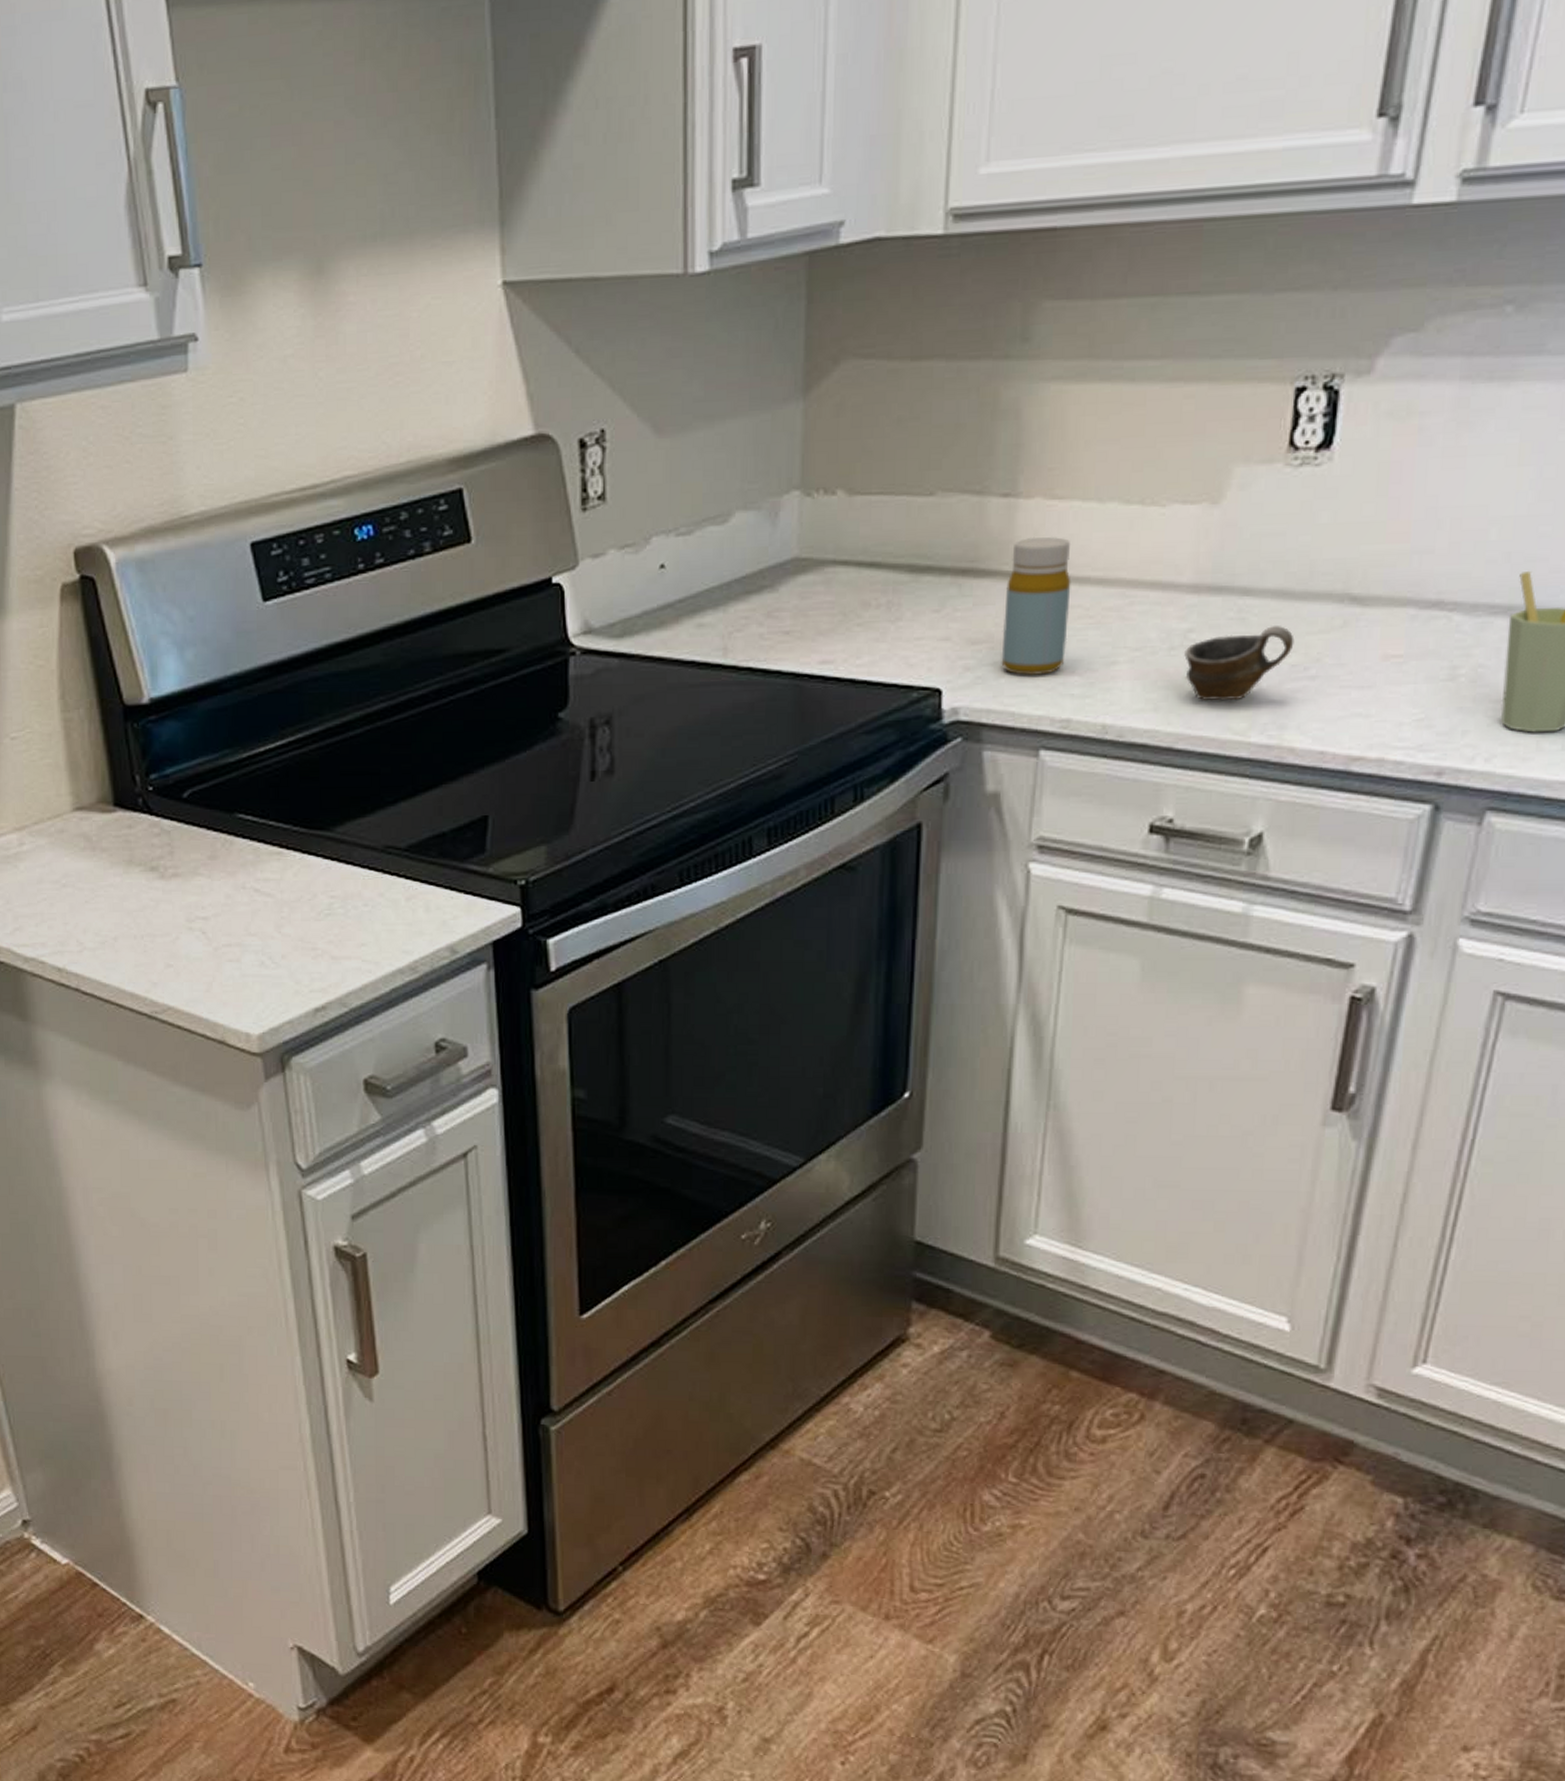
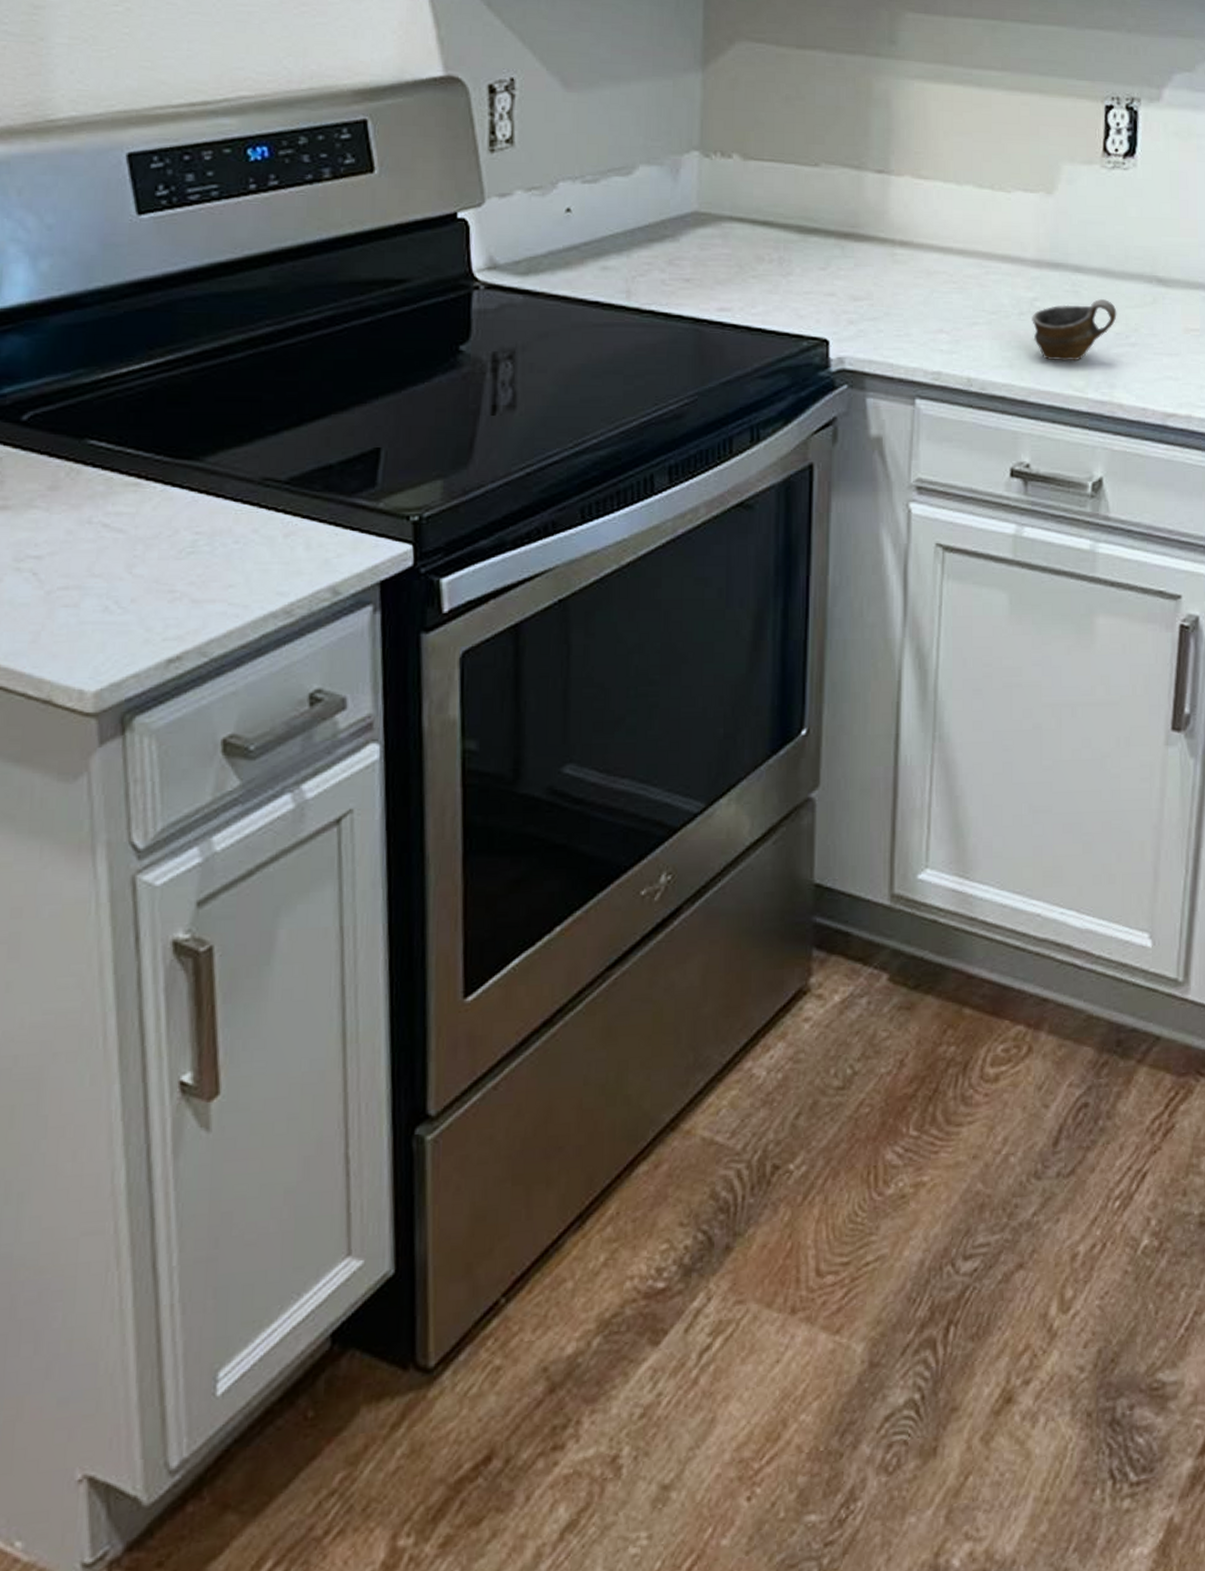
bottle: present [1001,536,1071,676] -> none [880,209,937,332]

